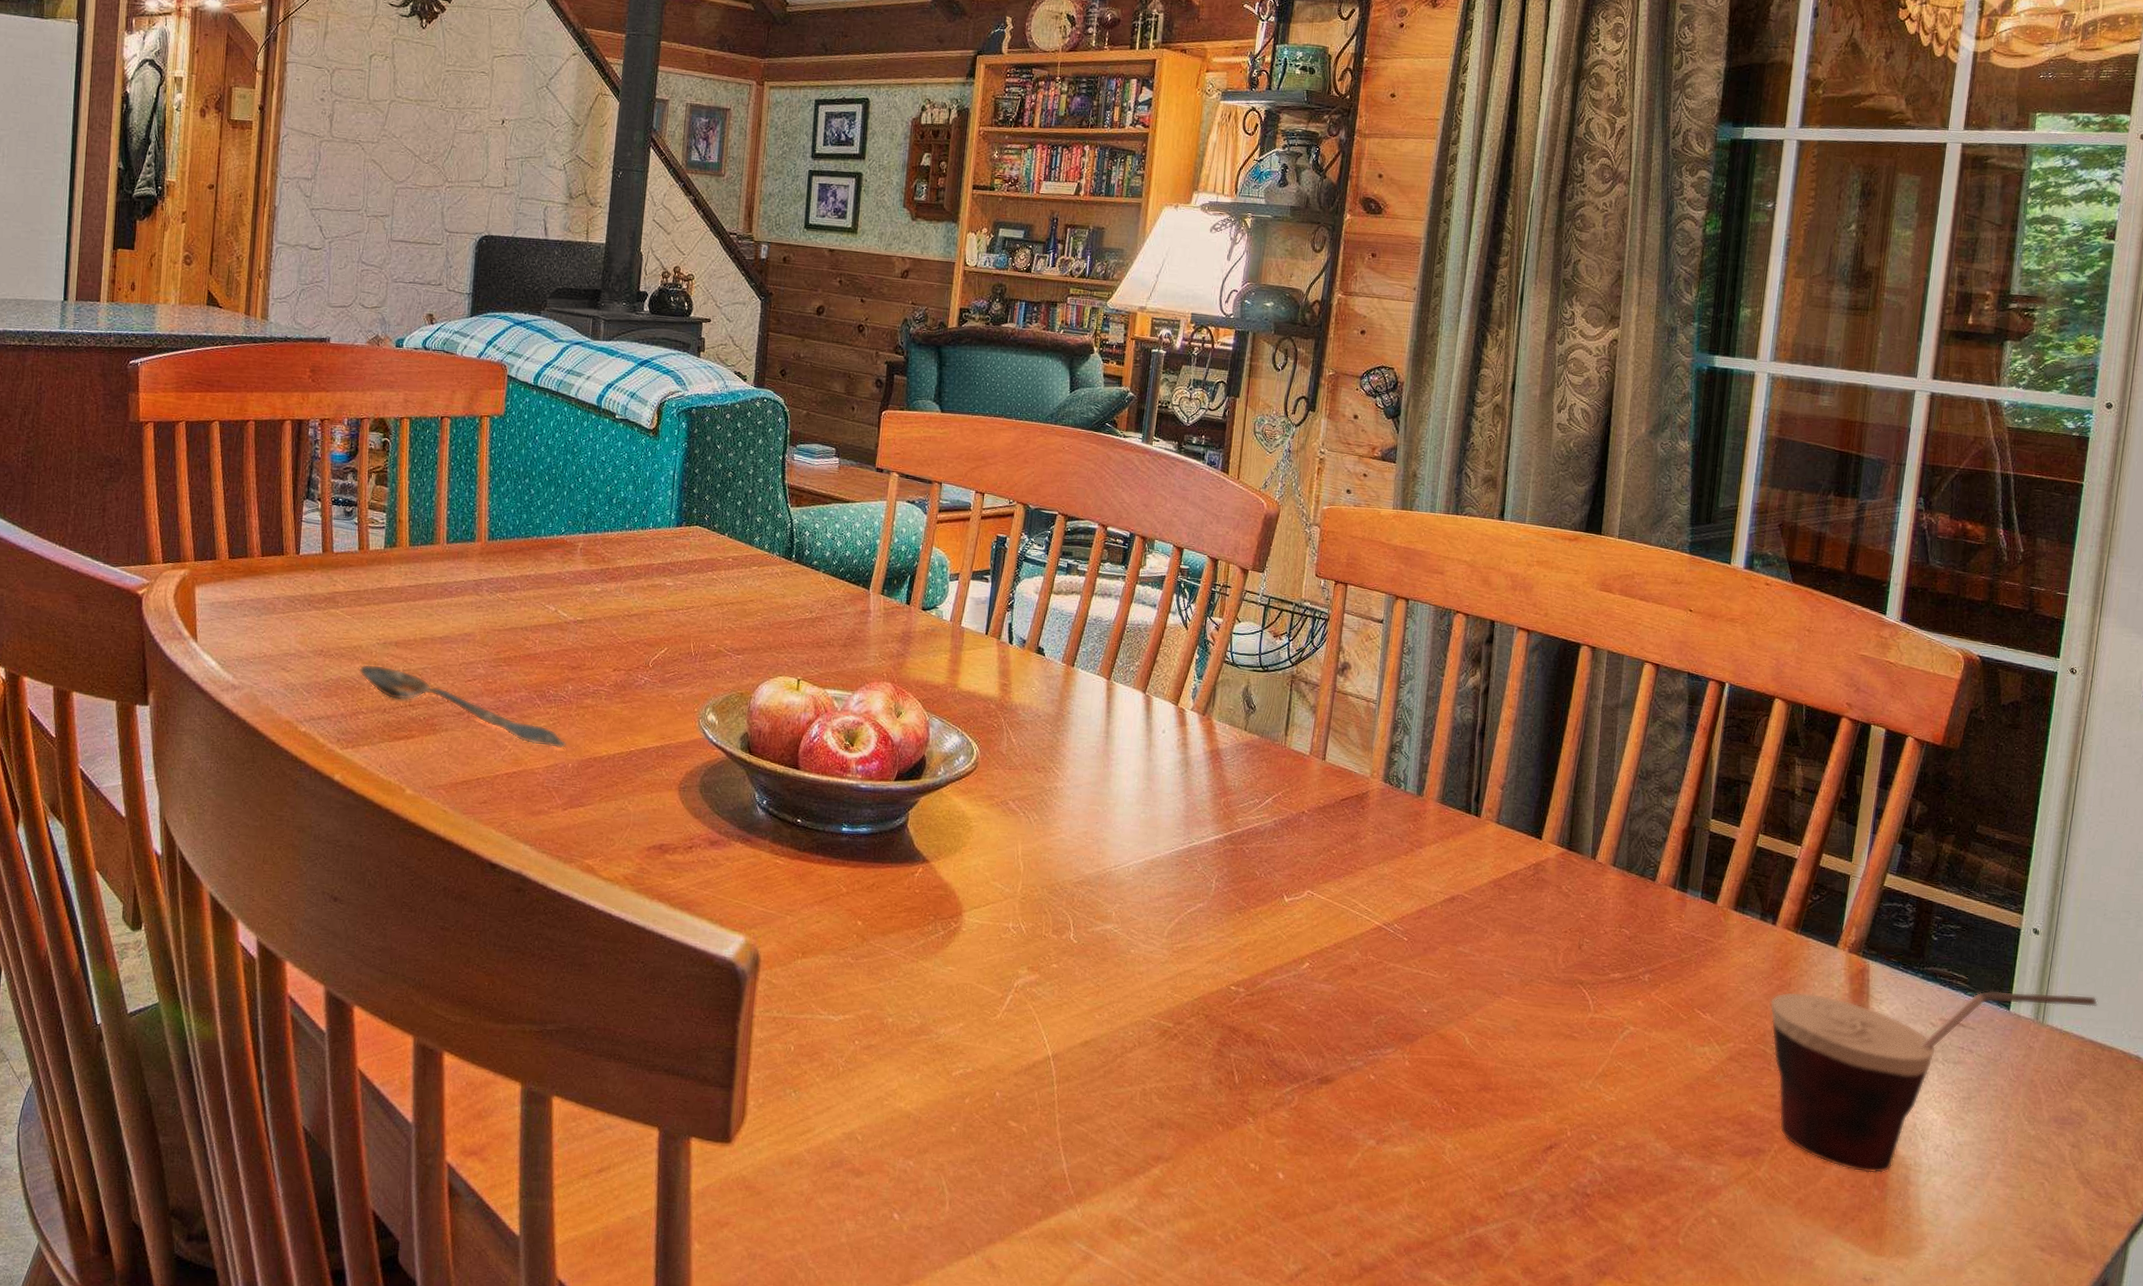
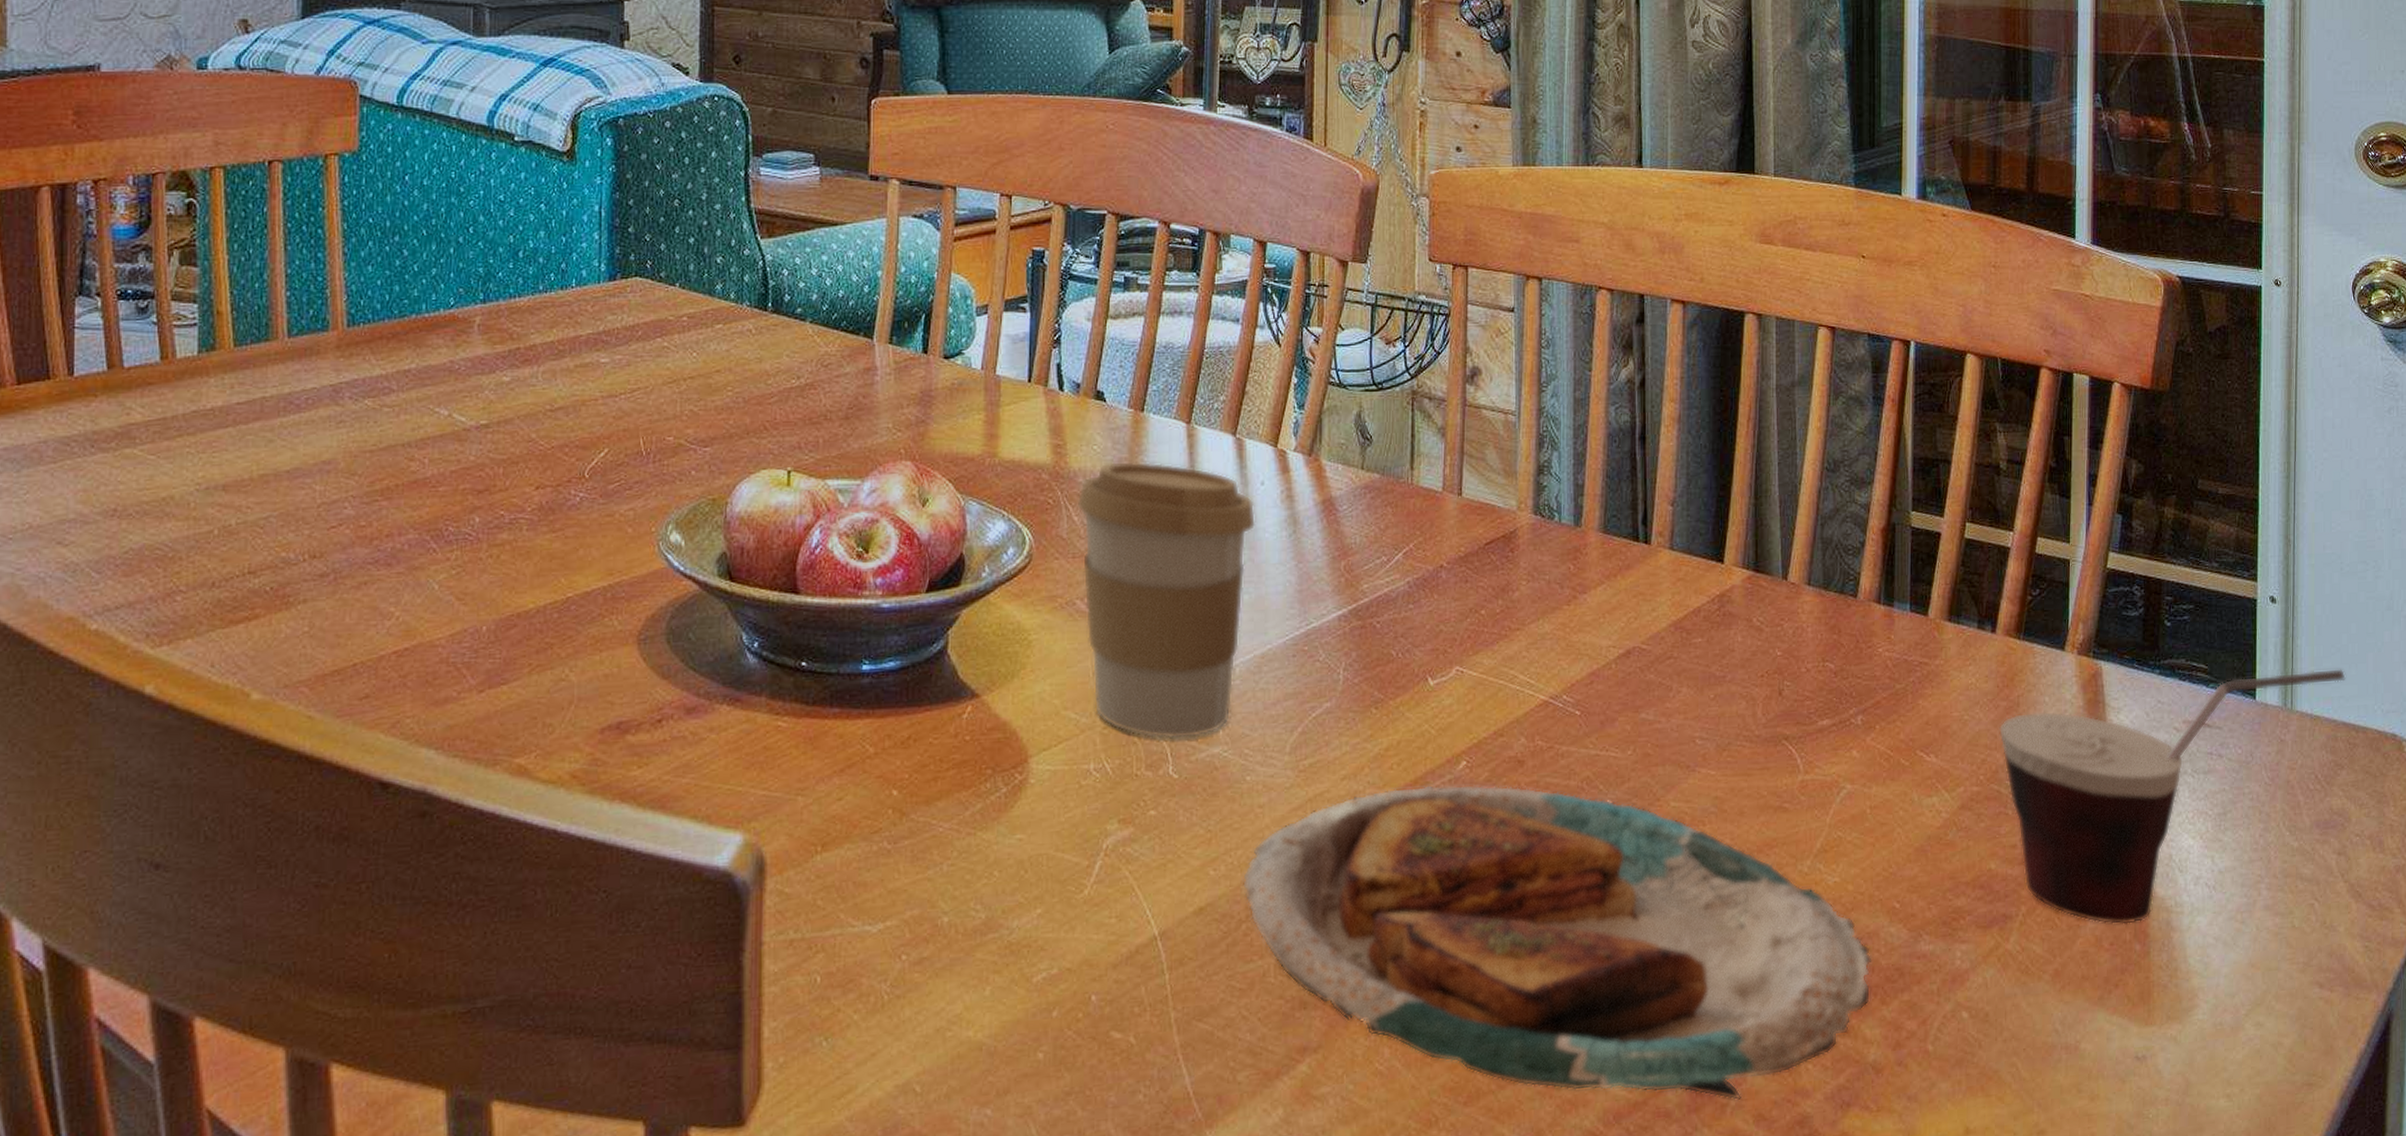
spoon: present [359,664,567,749] -> none [172,520,477,608]
coffee cup: none [1015,701,1156,916] -> present [1077,461,1256,740]
plate: none [1121,975,1638,1254] -> present [1243,784,1872,1100]

